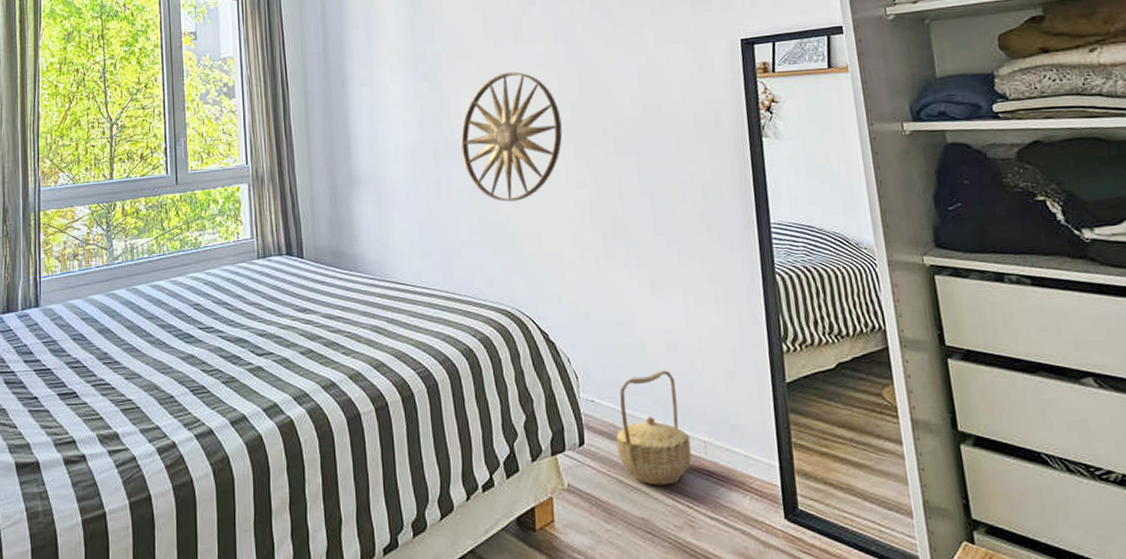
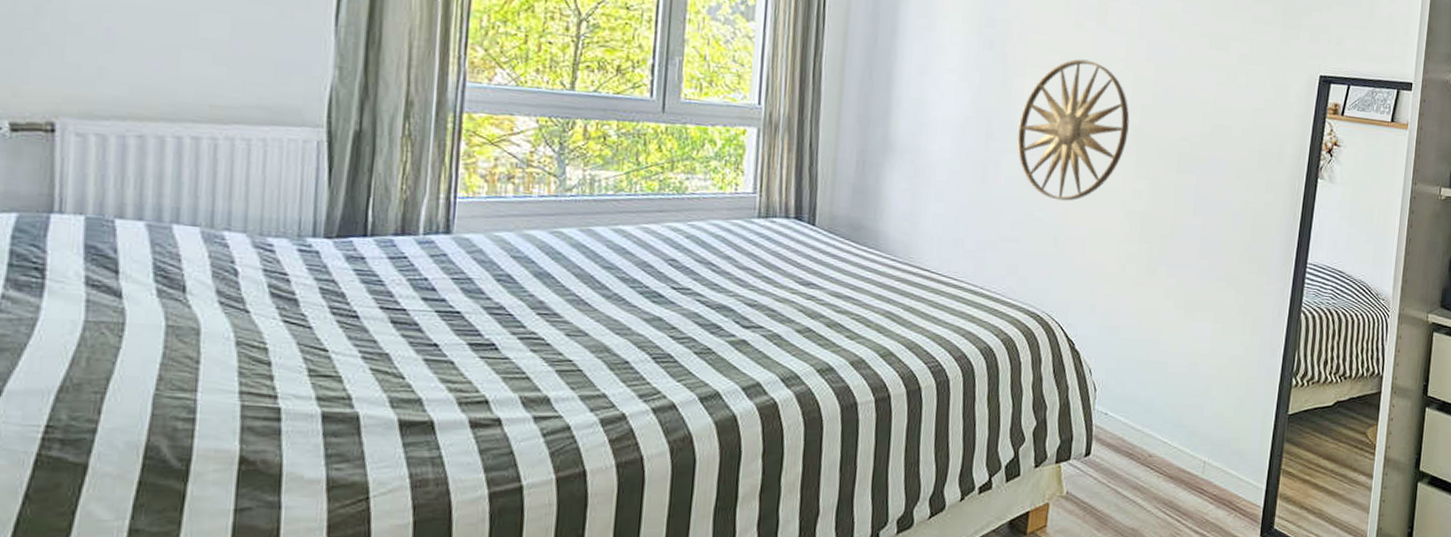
basket: present [616,370,692,486] -> none [1121,391,1192,499]

